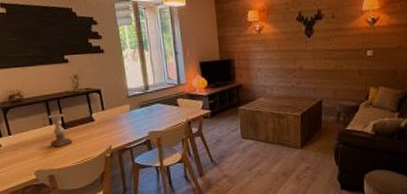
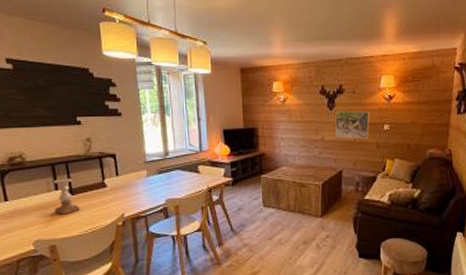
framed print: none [314,37,351,67] -> present [335,111,370,139]

